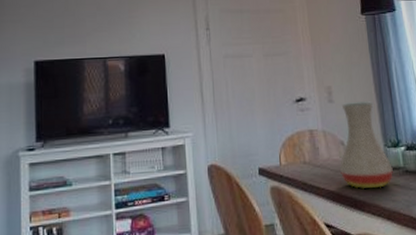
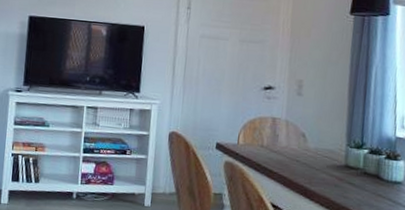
vase: present [340,101,393,190] -> none [296,98,351,183]

